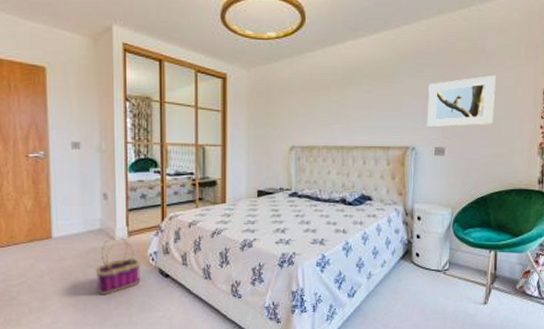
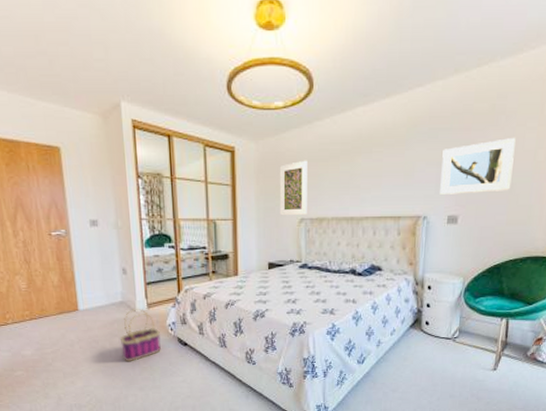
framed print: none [270,89,299,144] -> present [279,160,307,216]

